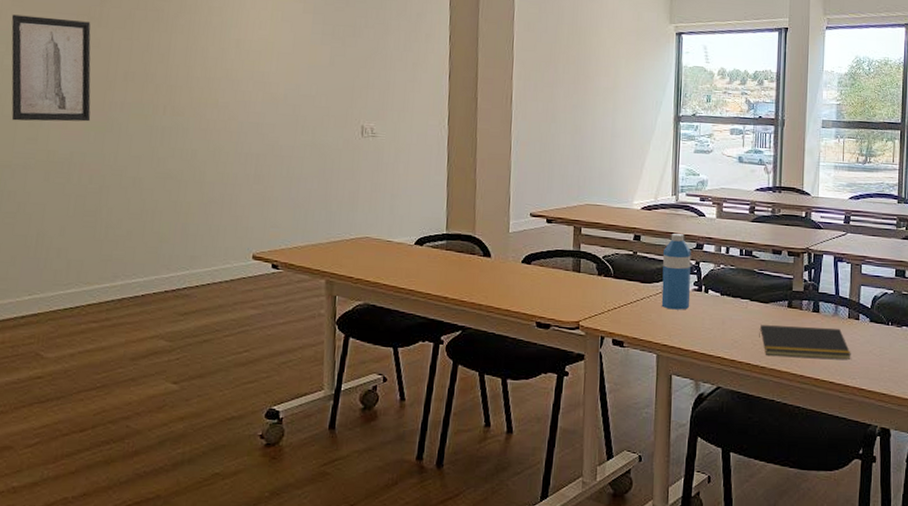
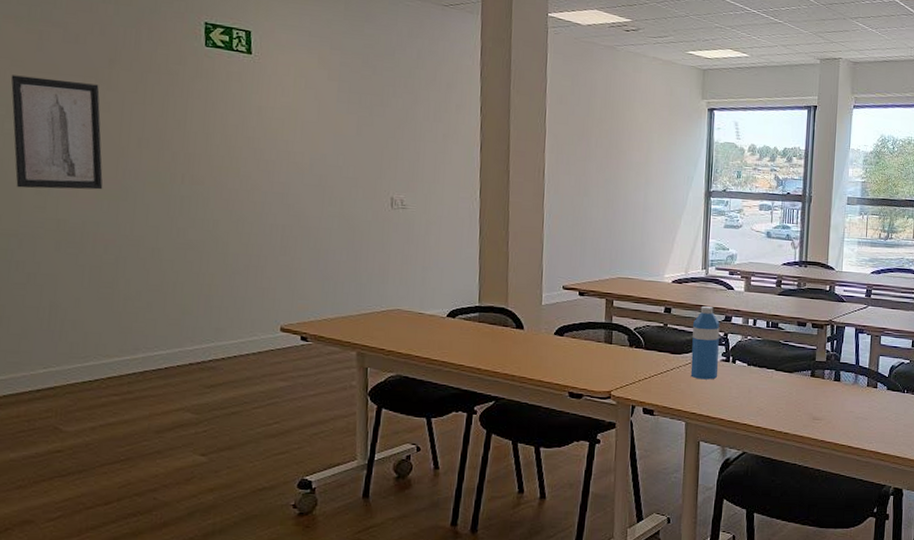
notepad: present [759,325,851,361] -> none [783,393,869,426]

